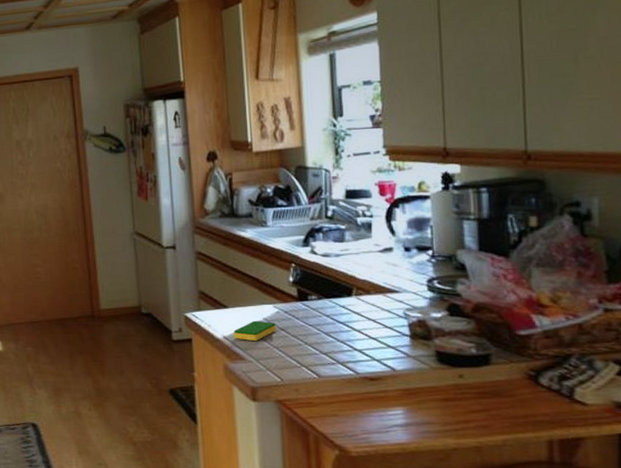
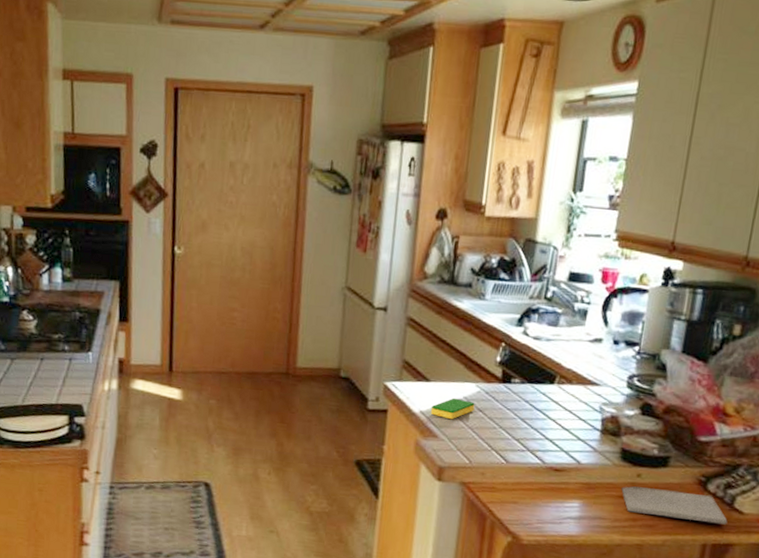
notepad: none [445,388,571,418] -> present [621,486,728,525]

